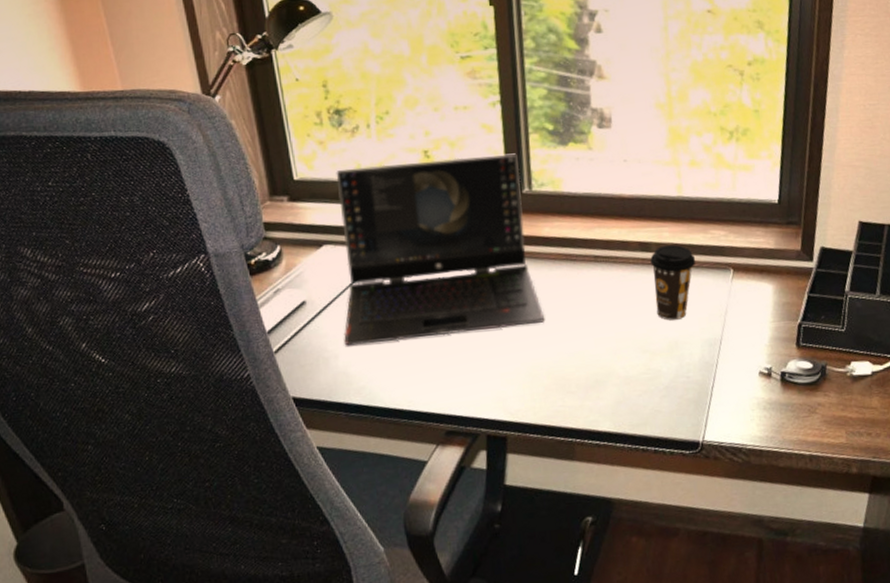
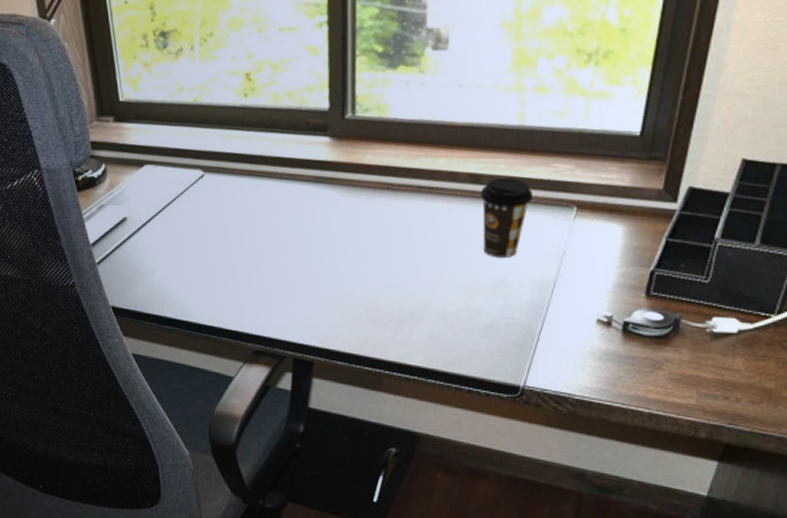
laptop computer: present [336,153,545,346] -> none [159,76,361,262]

